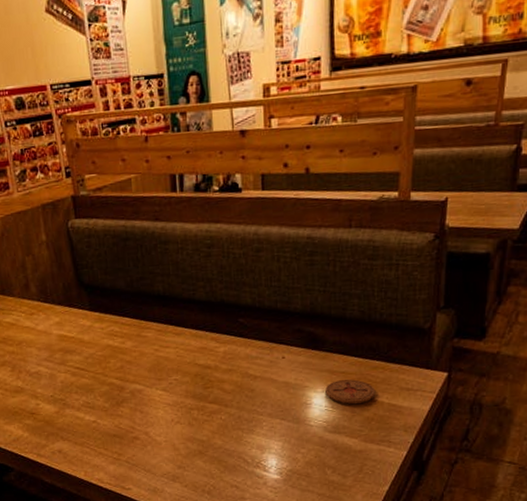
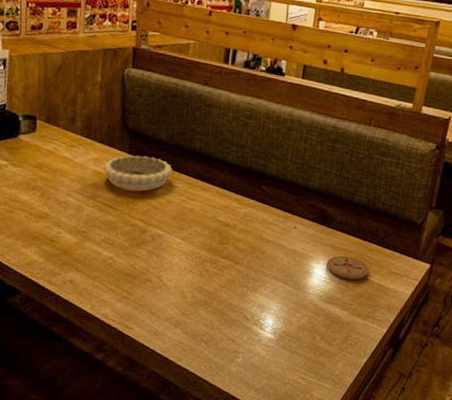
decorative bowl: none [67,309,139,349] -> present [103,155,173,191]

